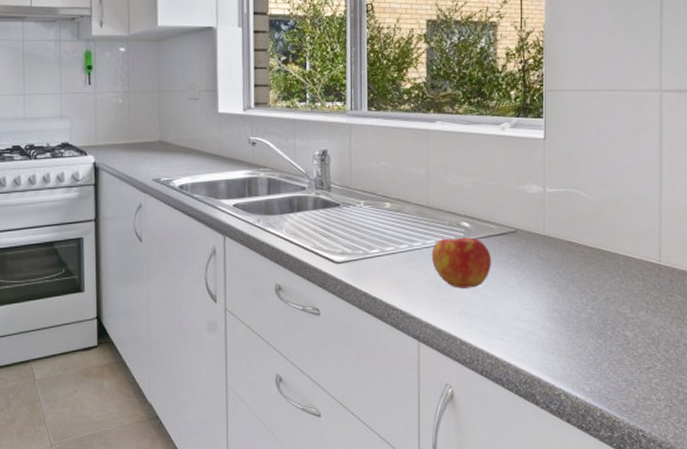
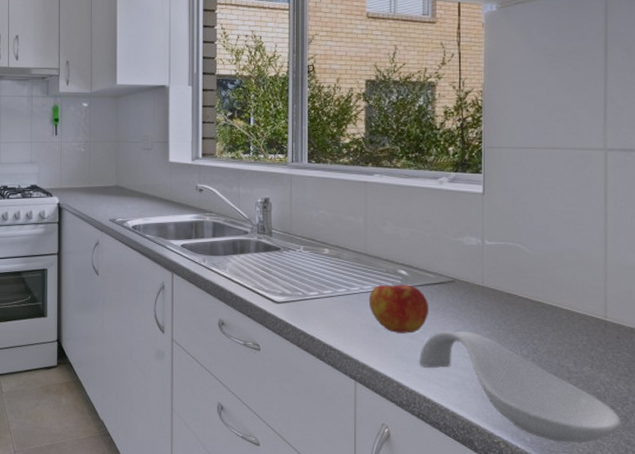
spoon rest: none [482,283,674,389] -> present [419,331,622,443]

